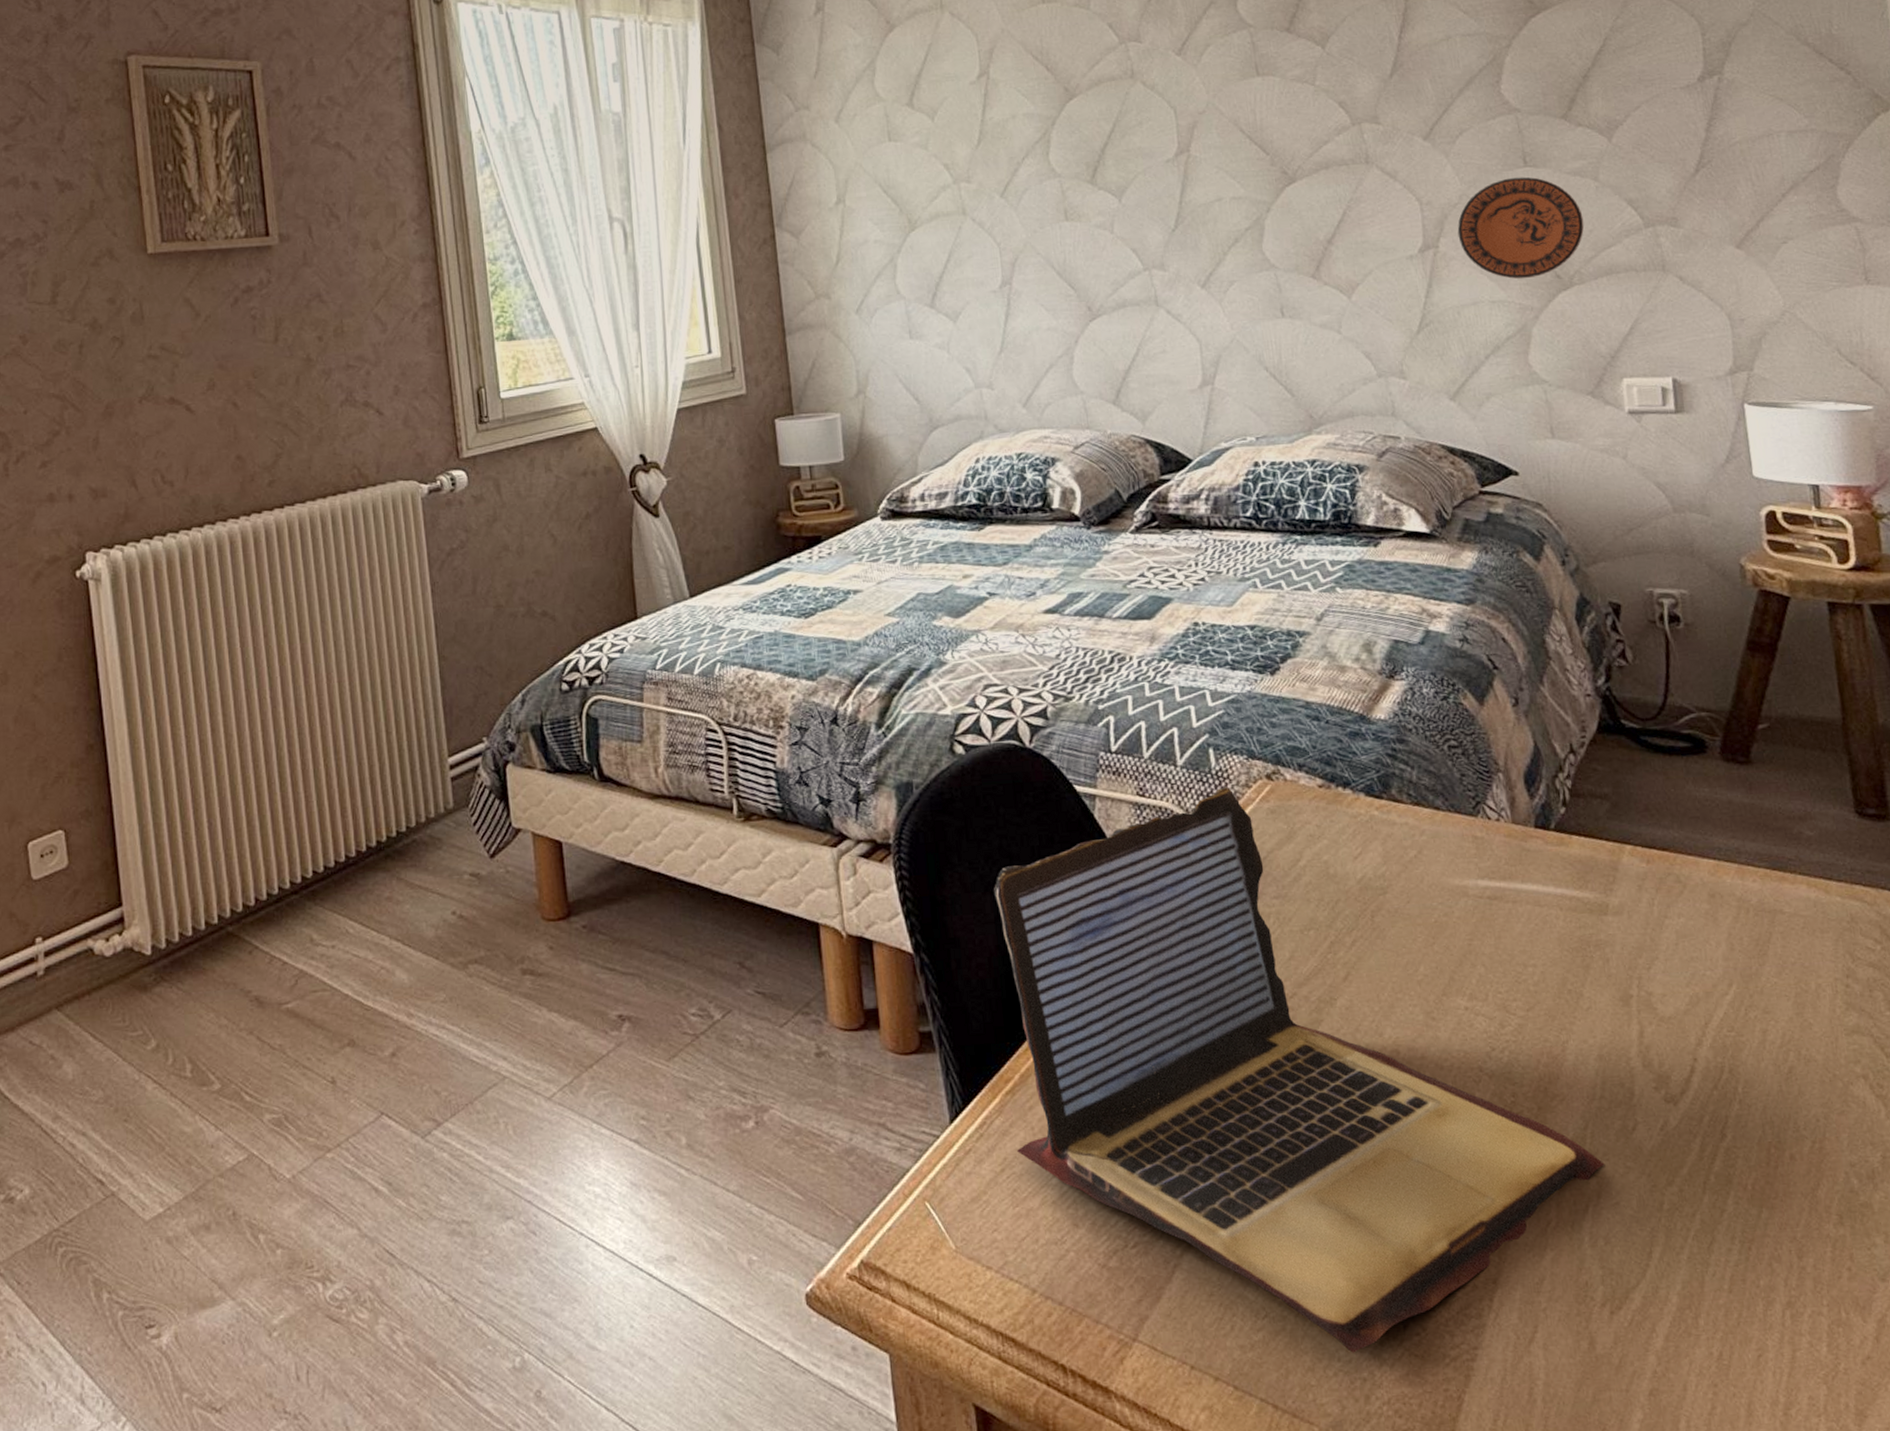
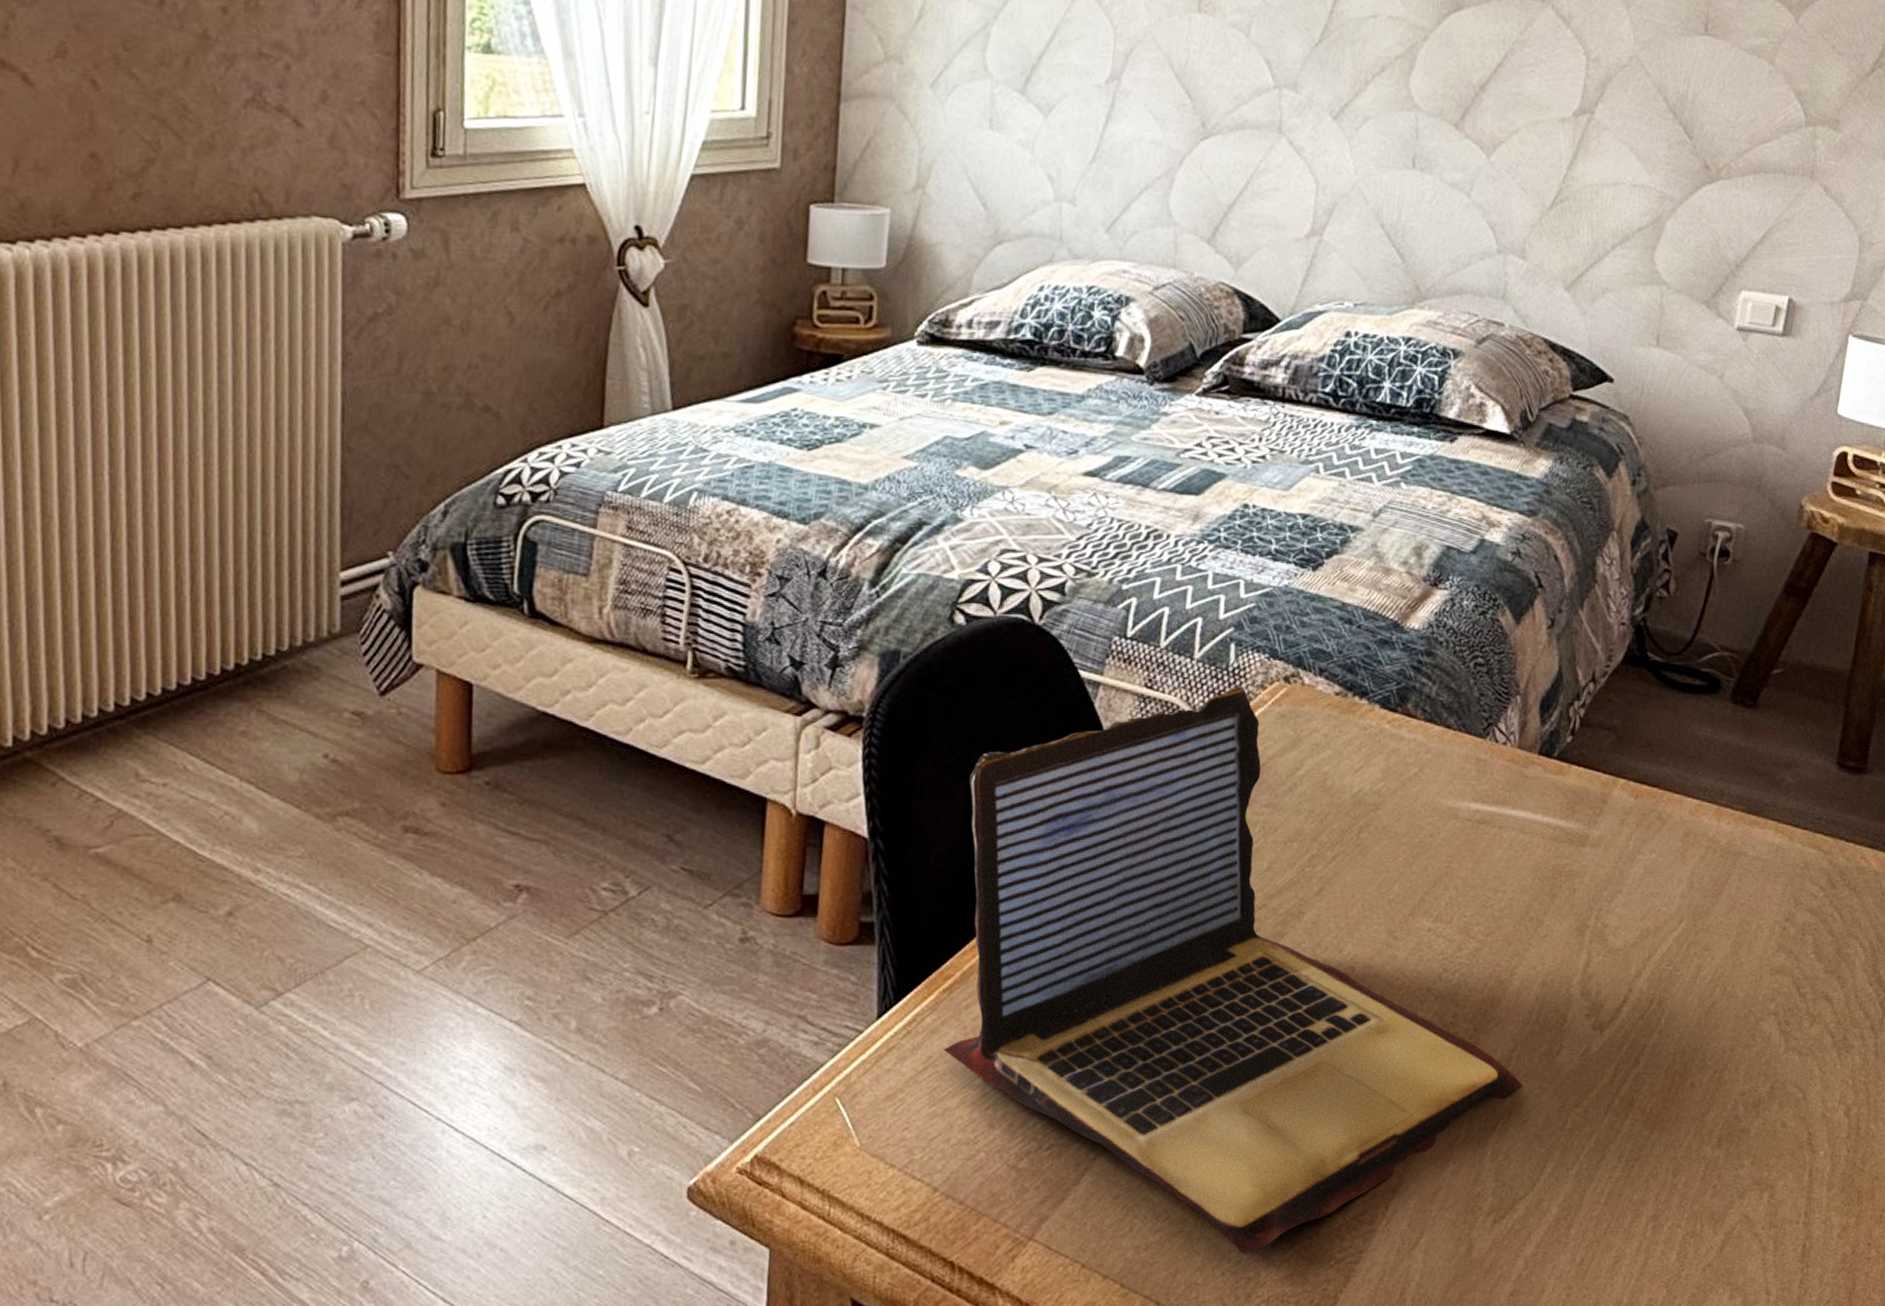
decorative plate: present [1457,177,1584,279] -> none [1617,44,1749,165]

